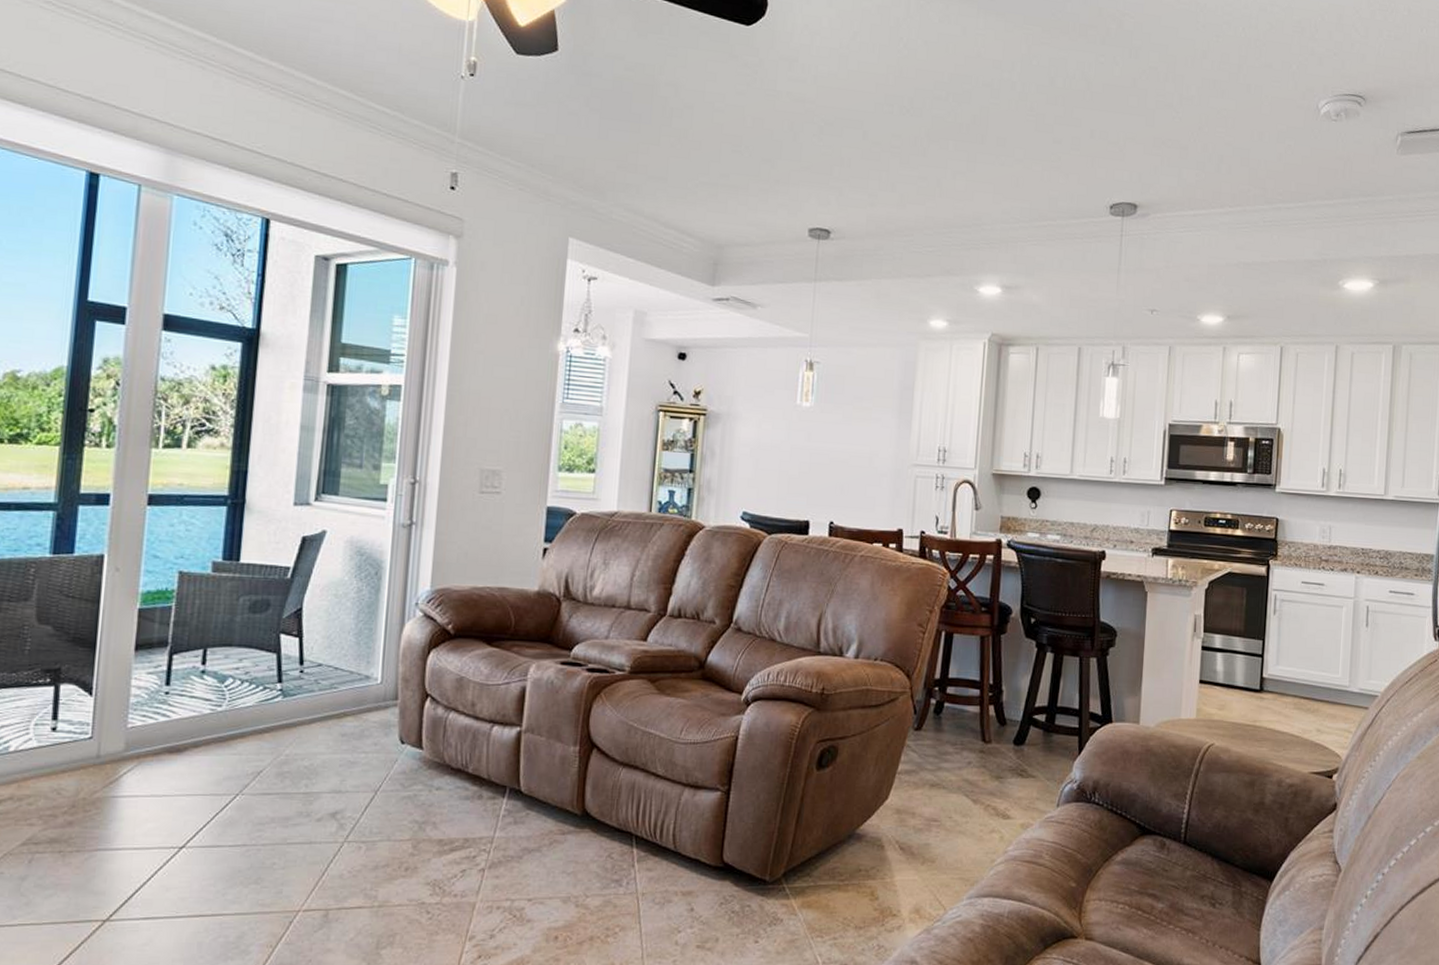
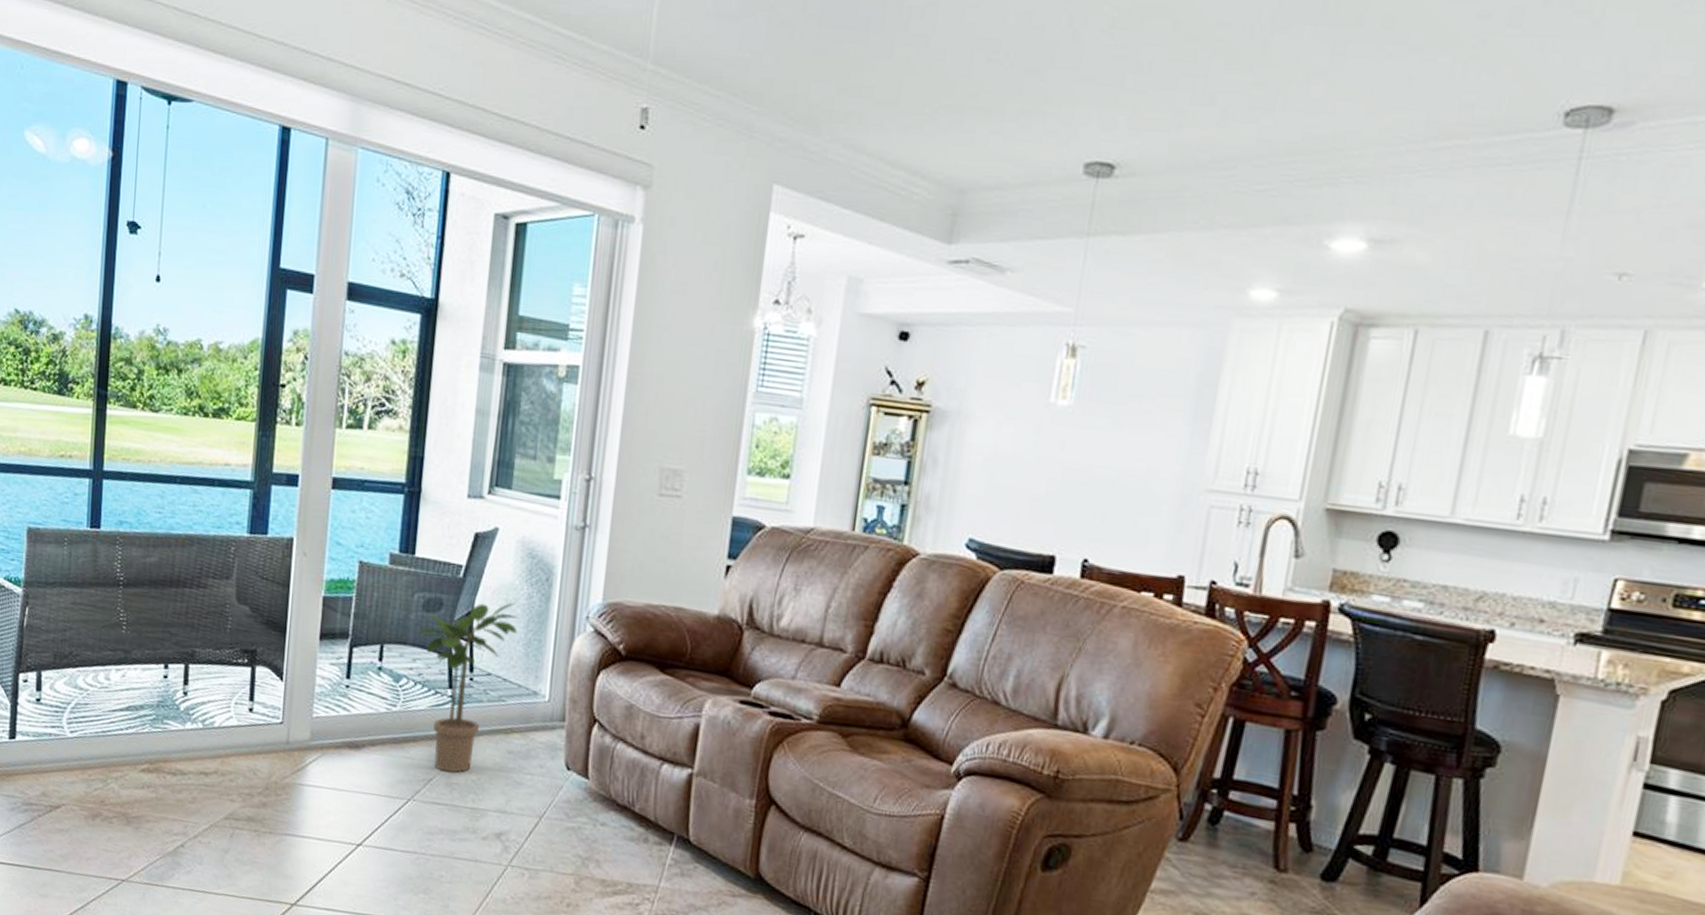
potted plant: none [244,596,349,762] -> present [418,602,519,773]

